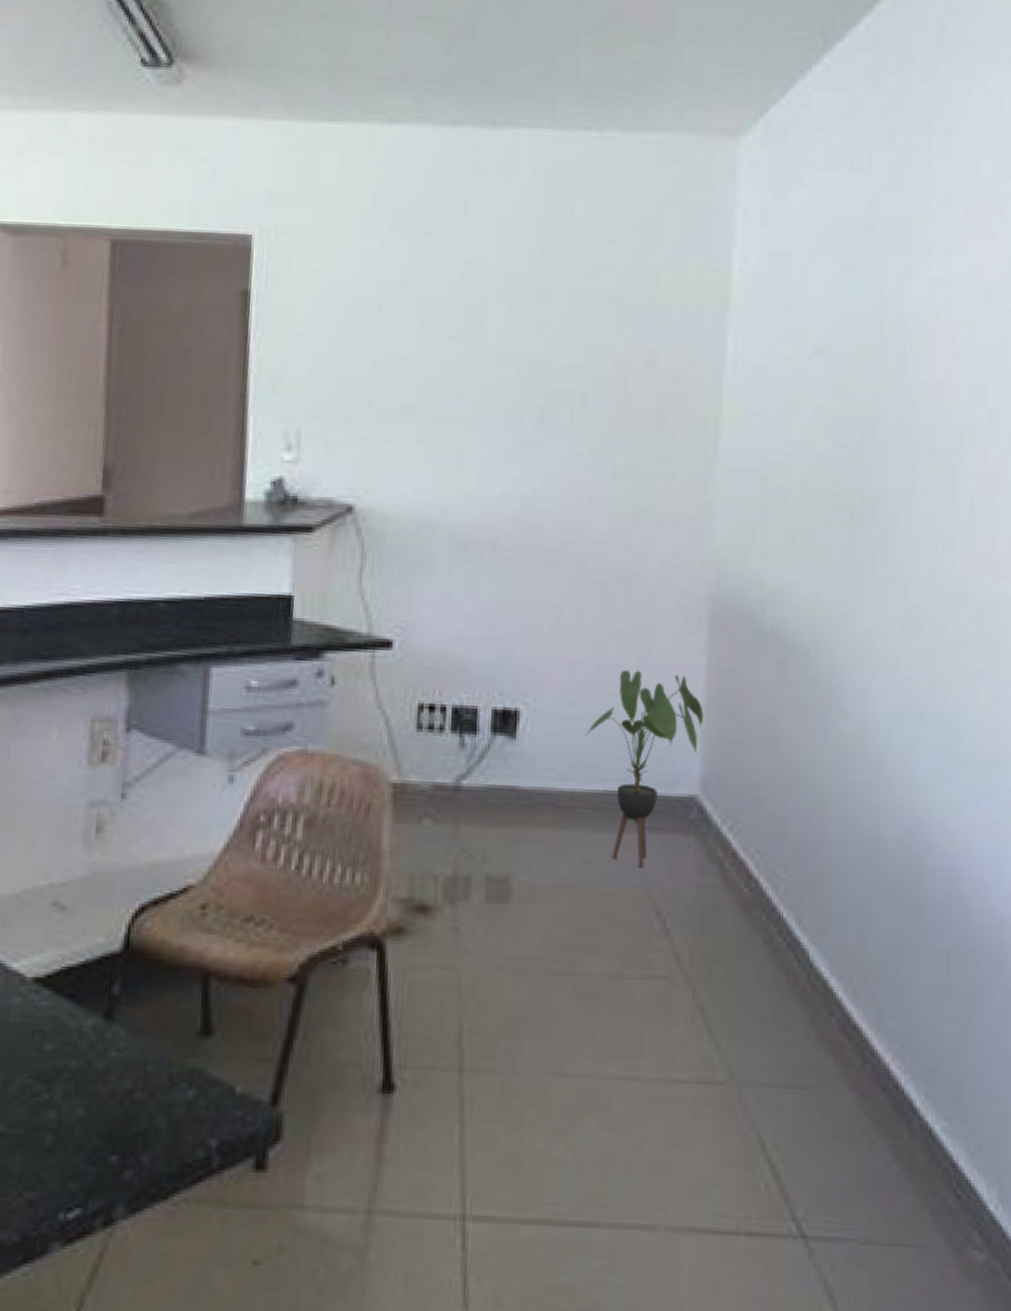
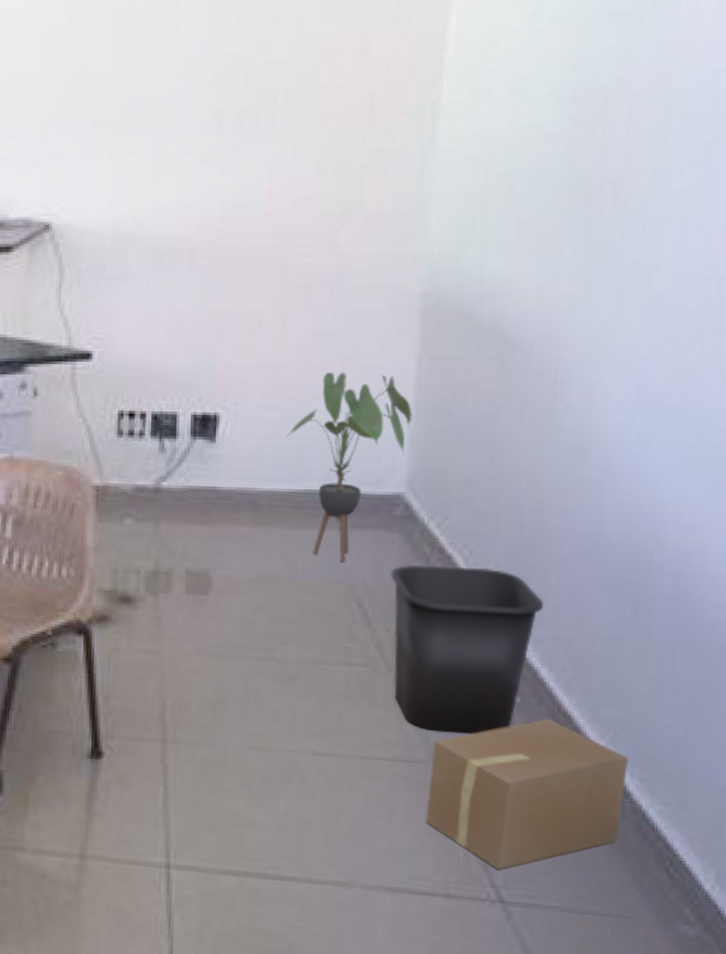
waste bin: none [687,869,829,1051] -> present [390,564,543,735]
cardboard box: none [727,1031,913,1201] -> present [426,718,628,870]

